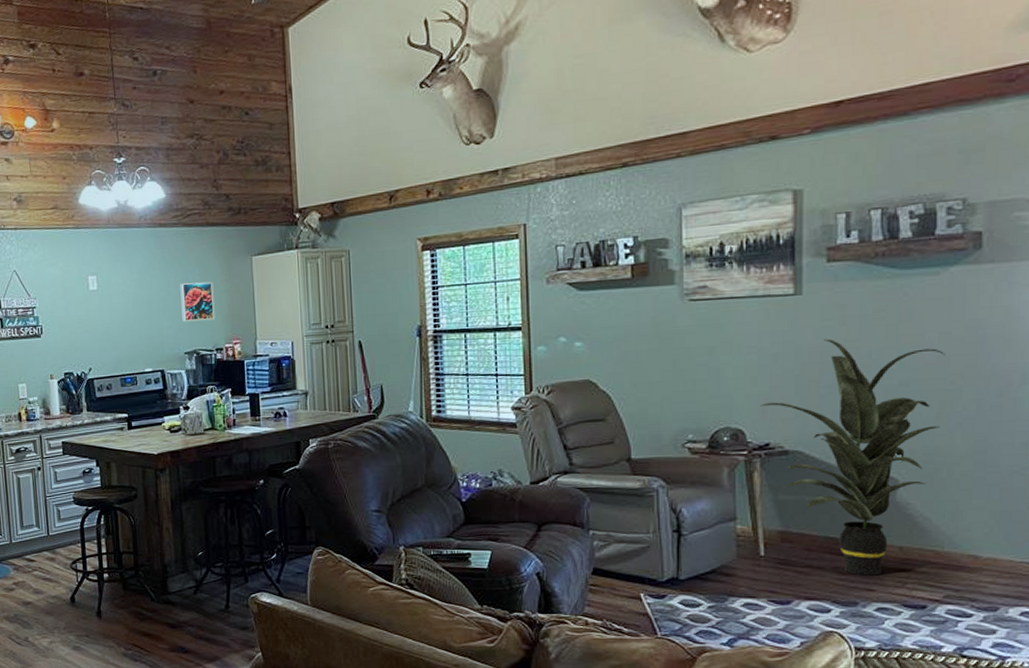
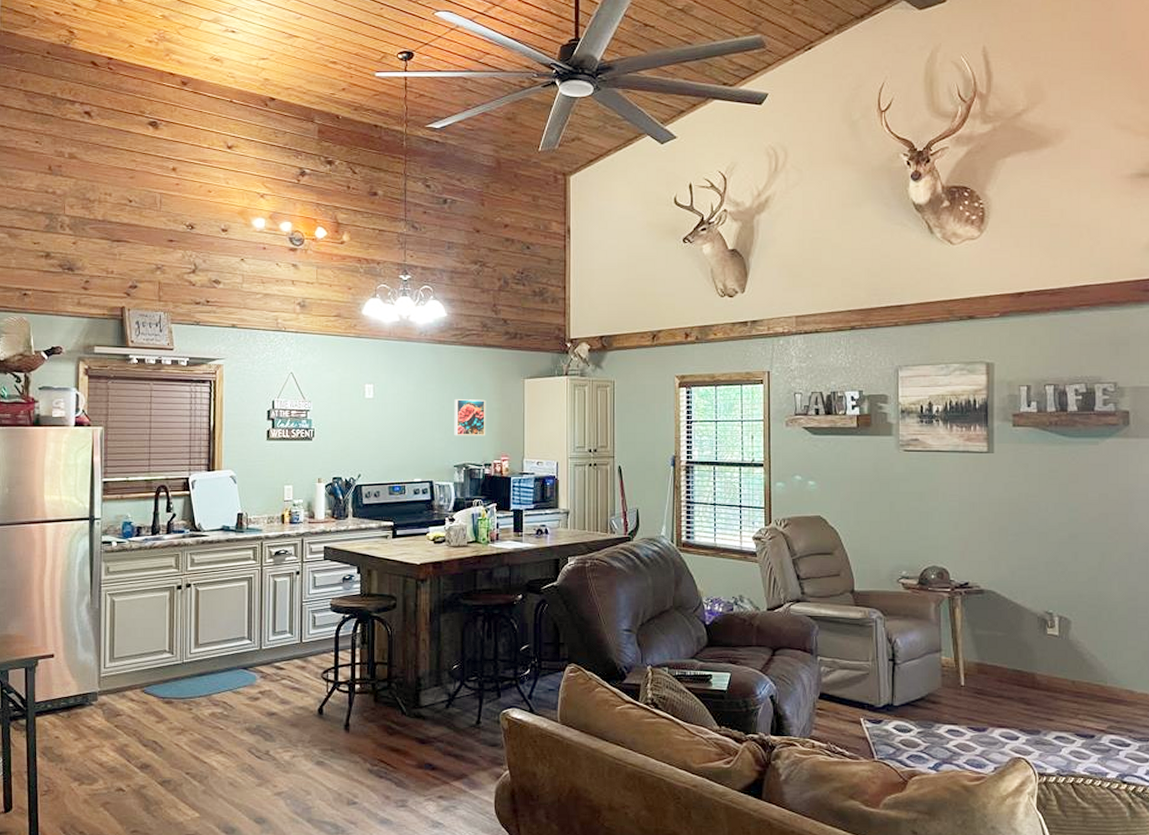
indoor plant: present [760,339,946,576] -> none [961,493,1105,707]

